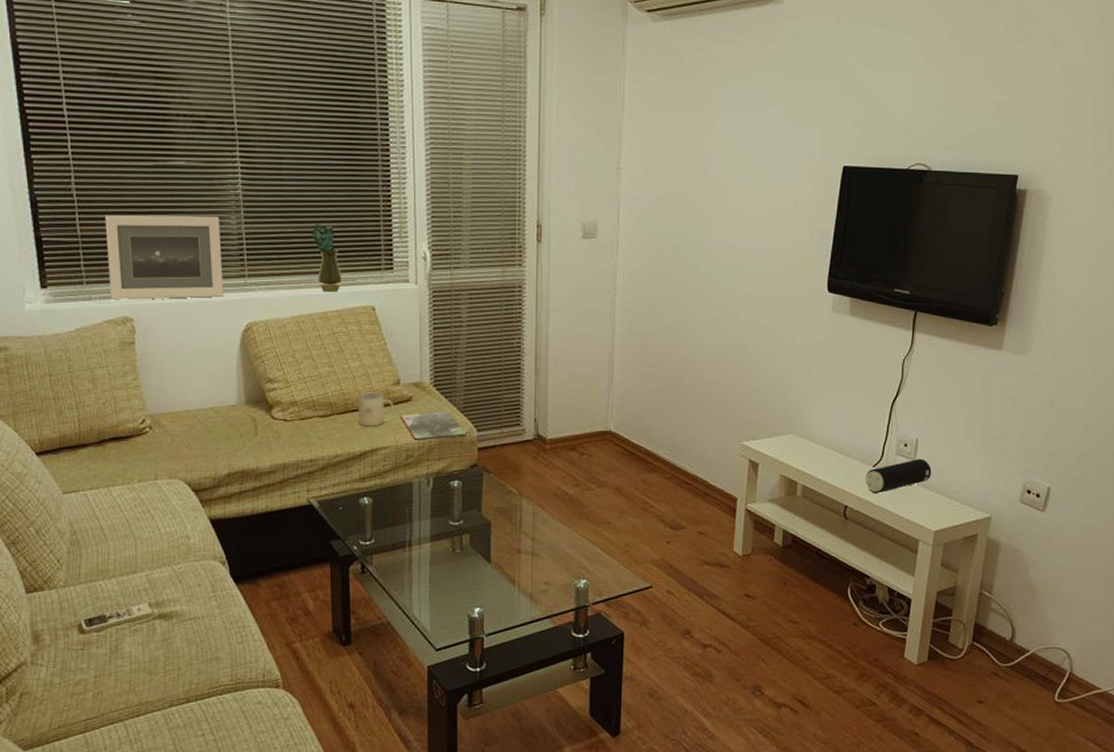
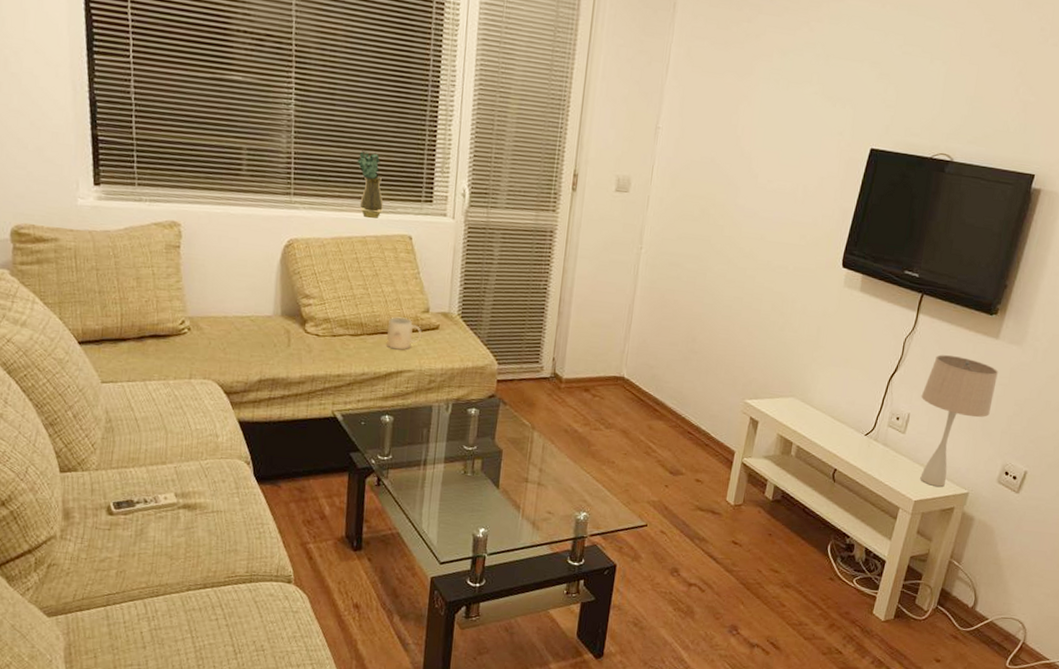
picture frame: present [105,215,224,300] -> none [160,121,271,212]
magazine: present [400,411,467,440] -> none [426,341,488,368]
speaker: present [865,458,932,494] -> none [856,432,919,461]
table lamp: none [927,373,1006,513] -> present [920,355,998,487]

